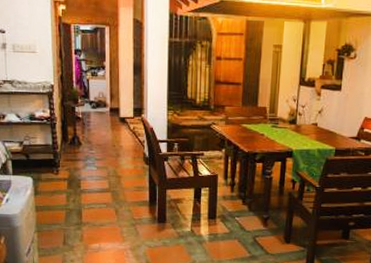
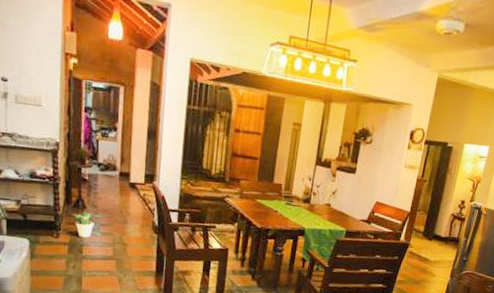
potted plant: none [68,148,95,173] -> present [70,212,101,238]

